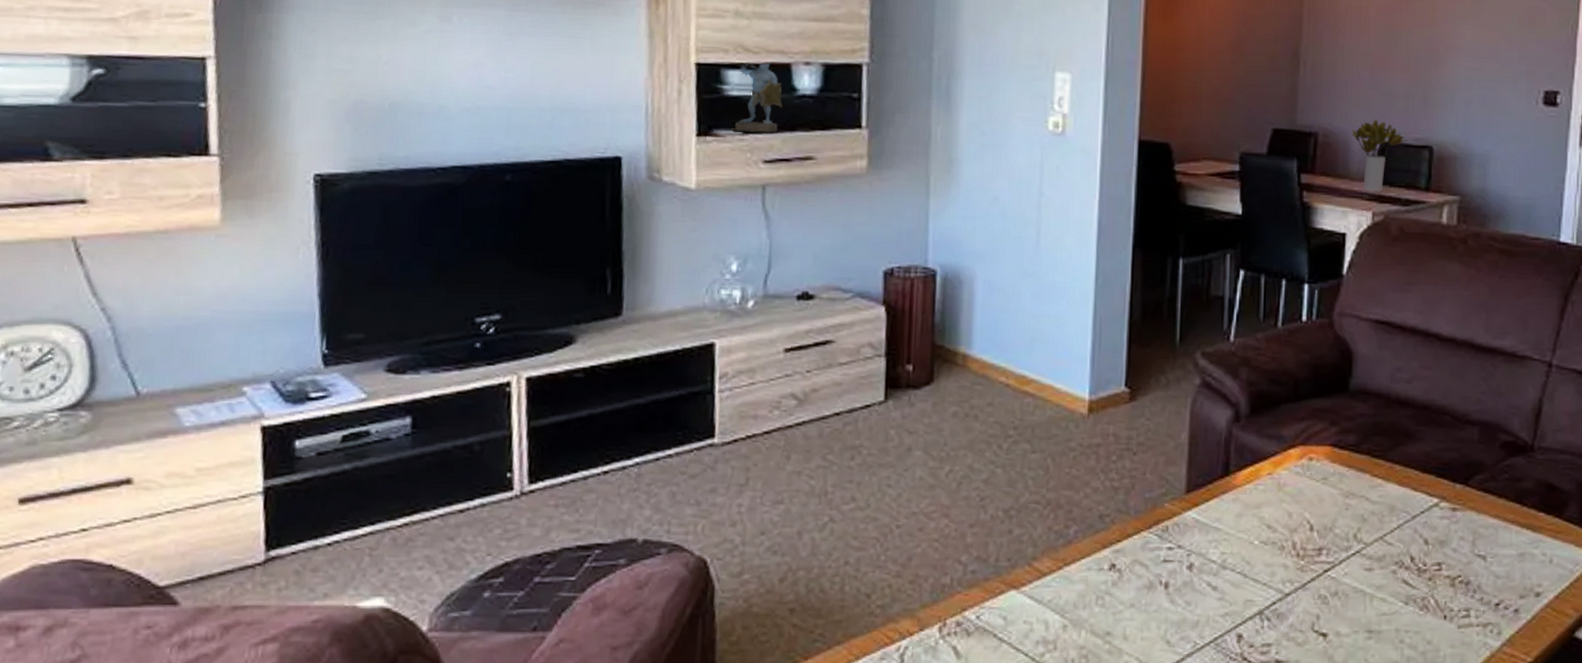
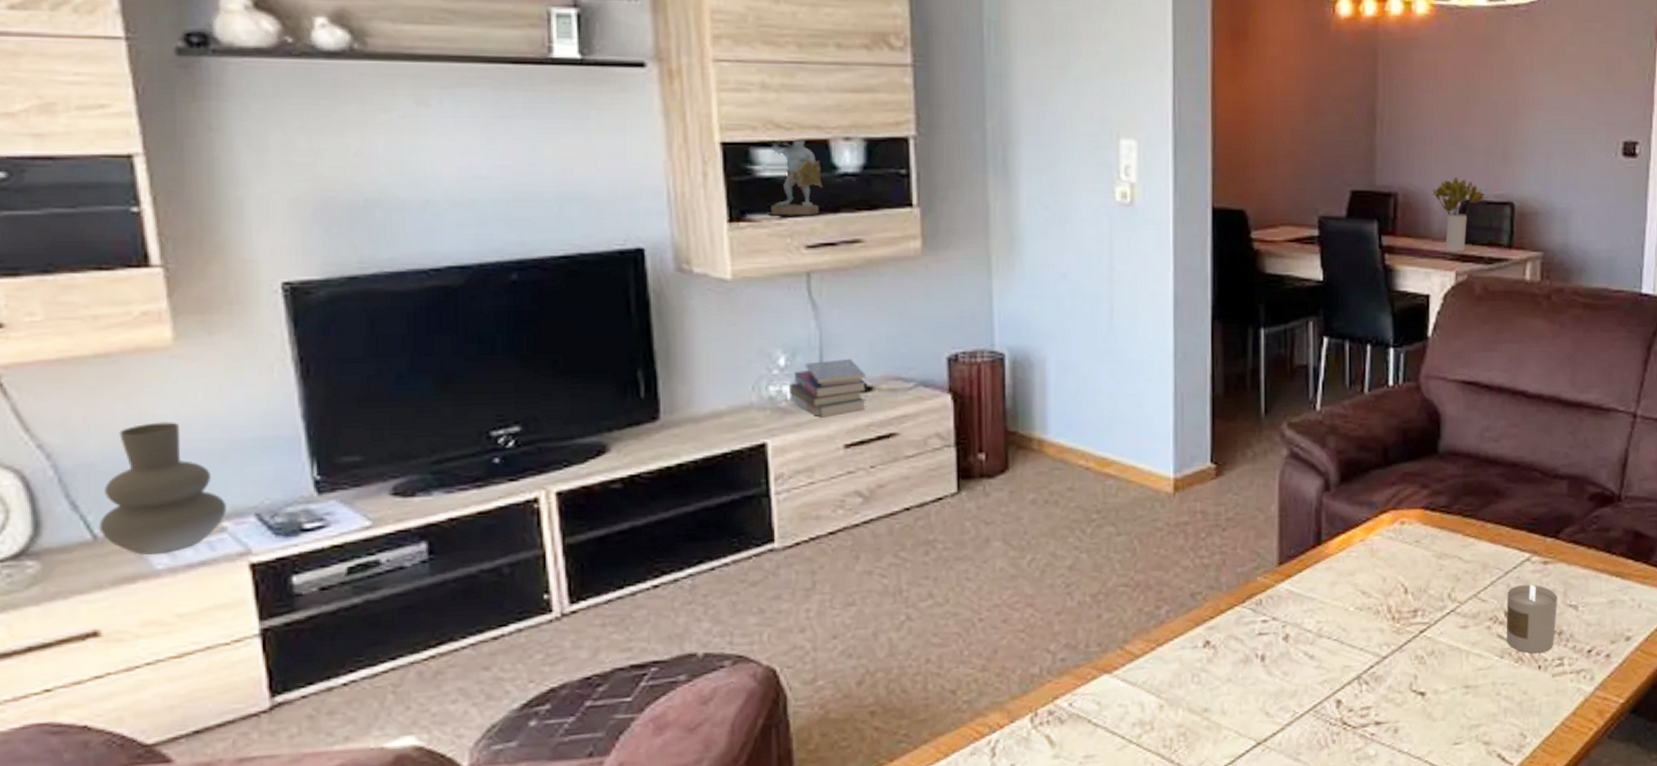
vase: none [142,293,248,412] -> present [99,422,226,555]
books: none [739,268,809,323] -> present [789,359,867,419]
candle: none [1412,530,1466,602] -> present [1507,584,1558,653]

